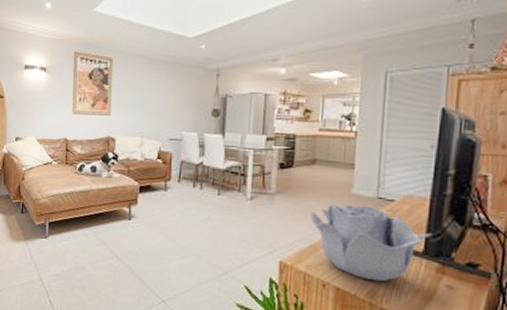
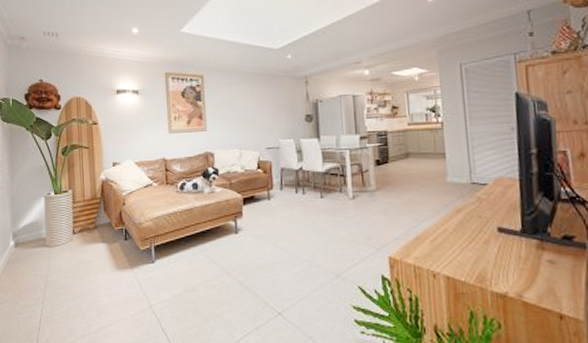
decorative bowl: present [310,204,433,282] -> none [411,192,527,265]

